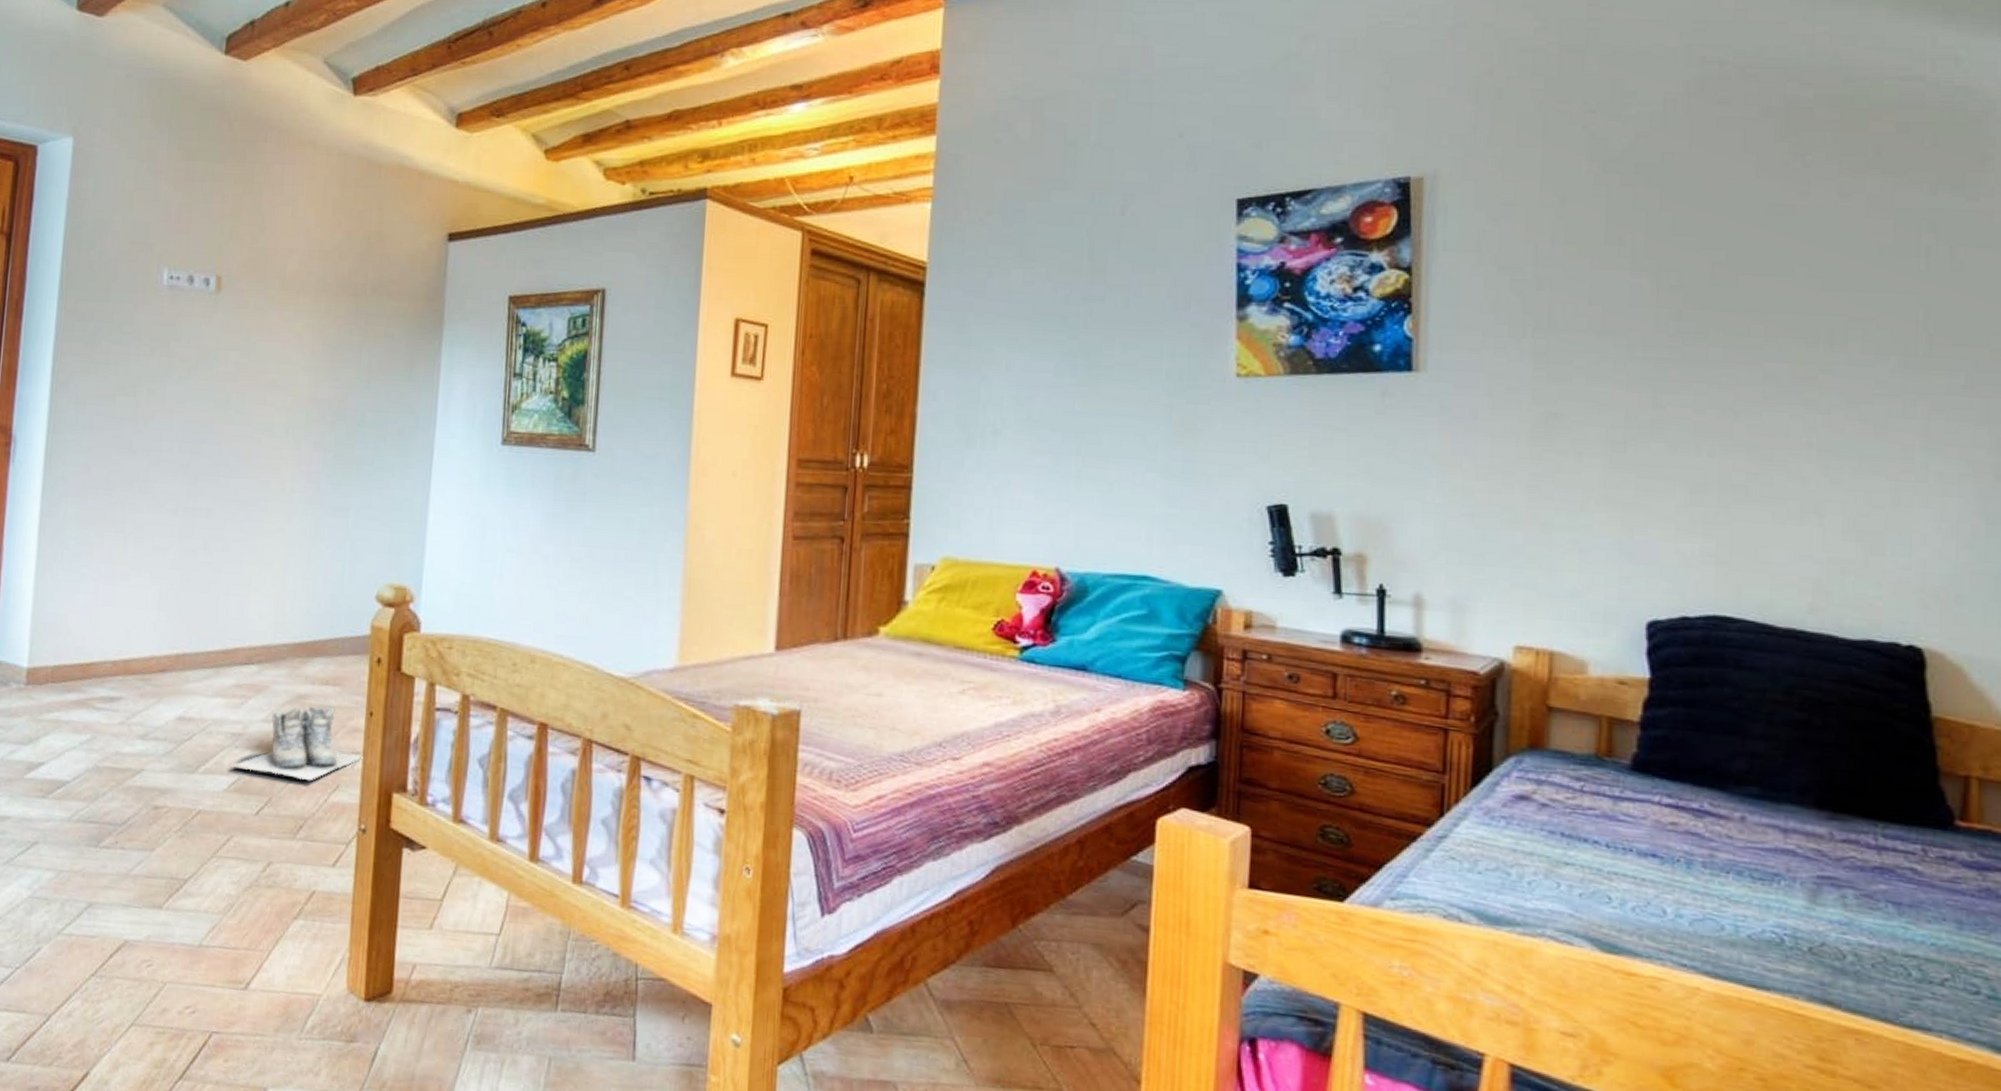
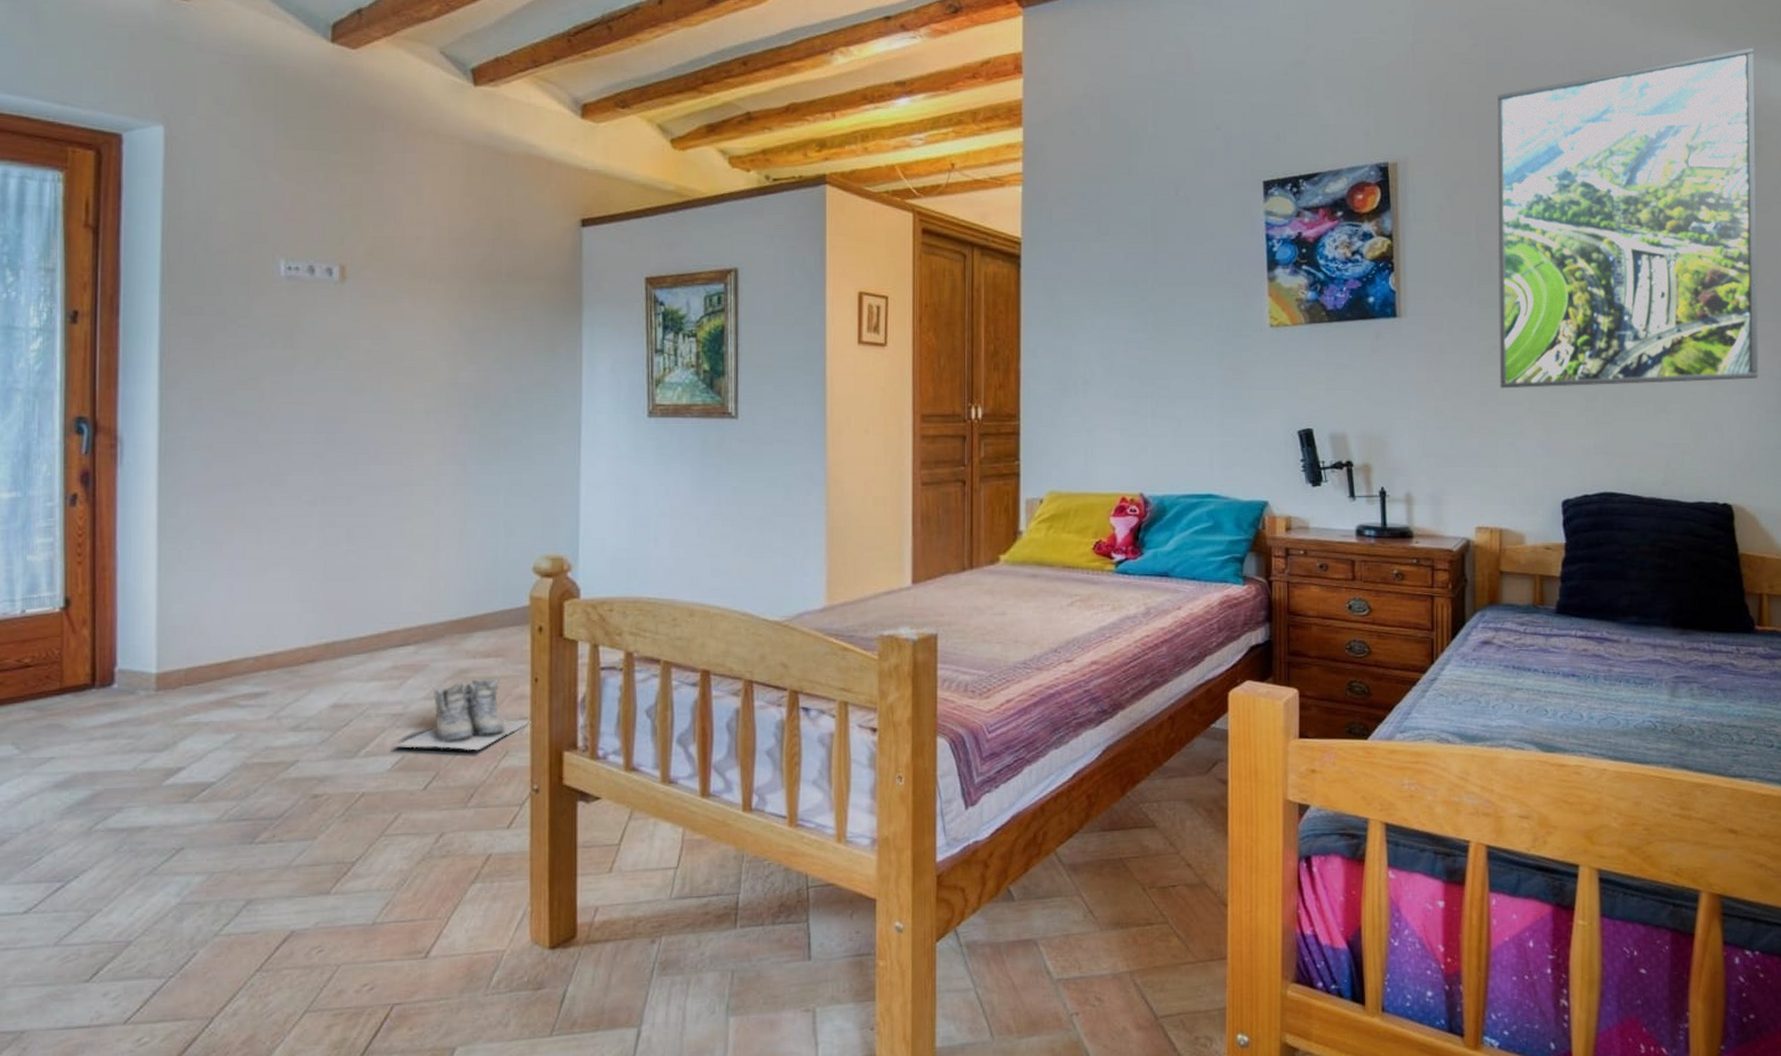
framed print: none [1559,21,1987,477] -> present [1497,47,1759,389]

